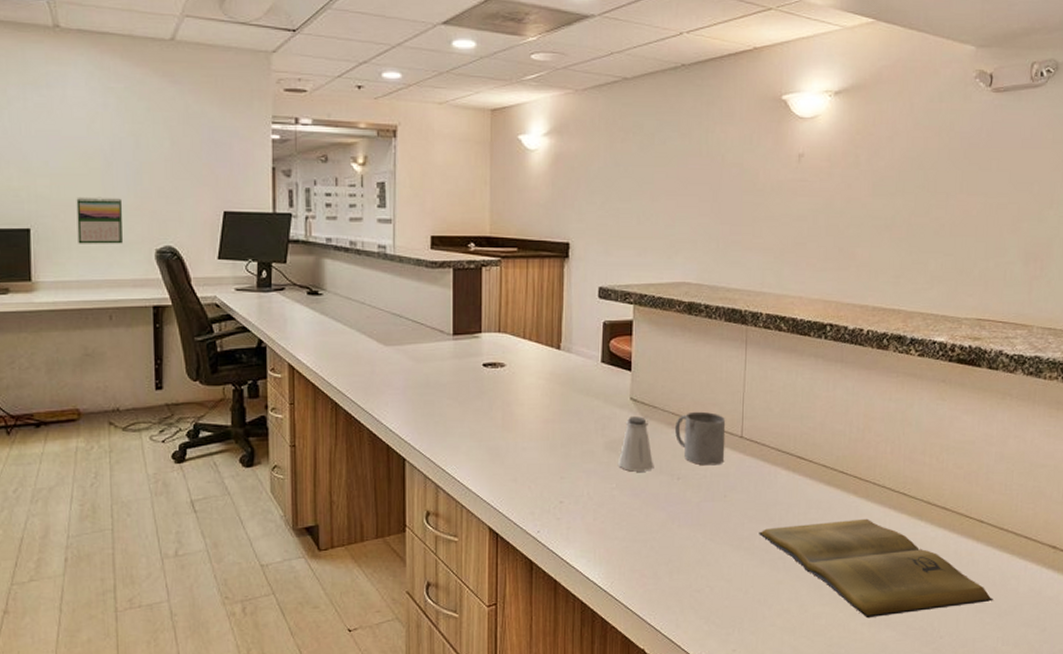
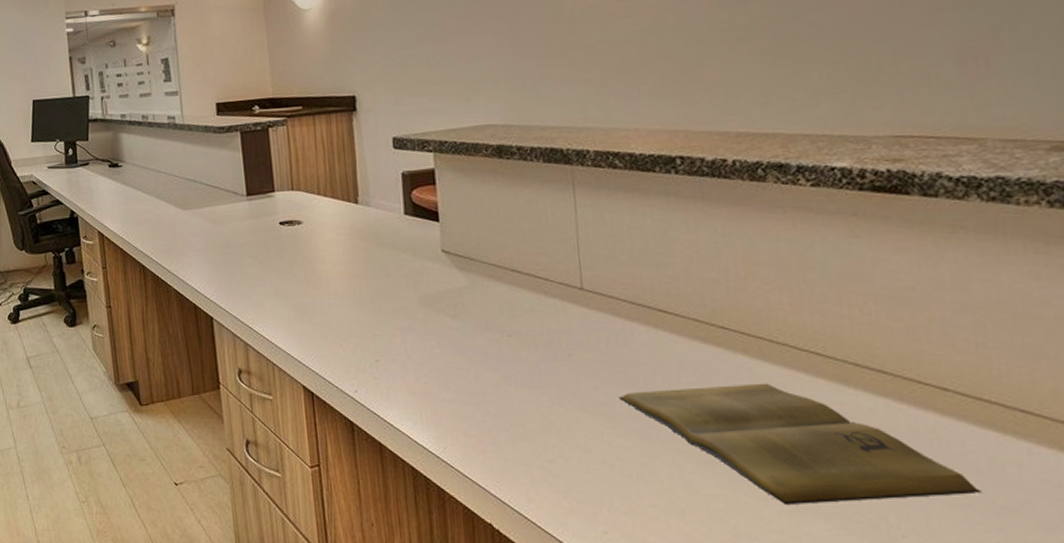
saltshaker: present [619,416,654,472] -> none [436,269,479,329]
mug: present [675,411,726,466] -> none [498,261,564,321]

